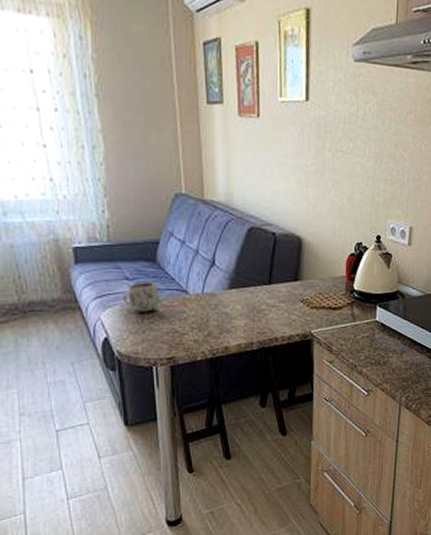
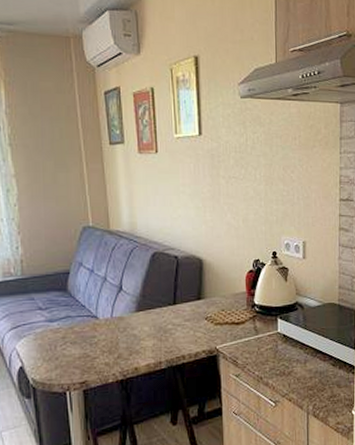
mug: present [122,282,160,312] -> none [35,311,71,340]

